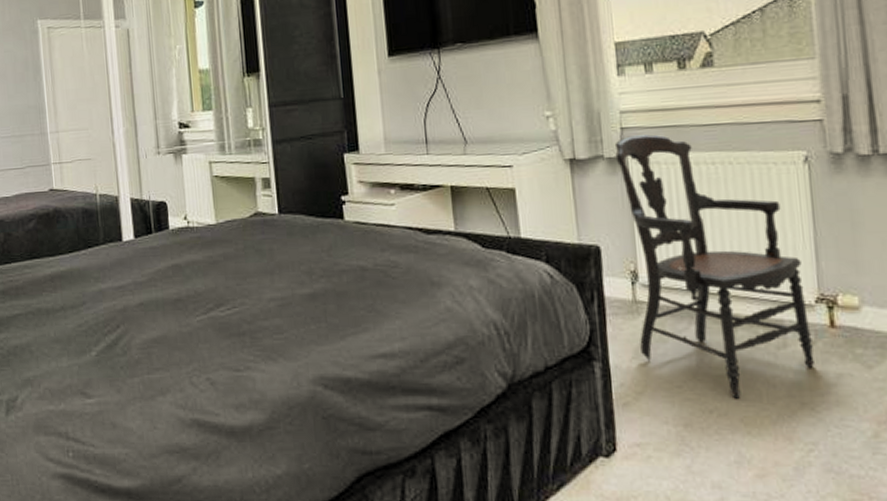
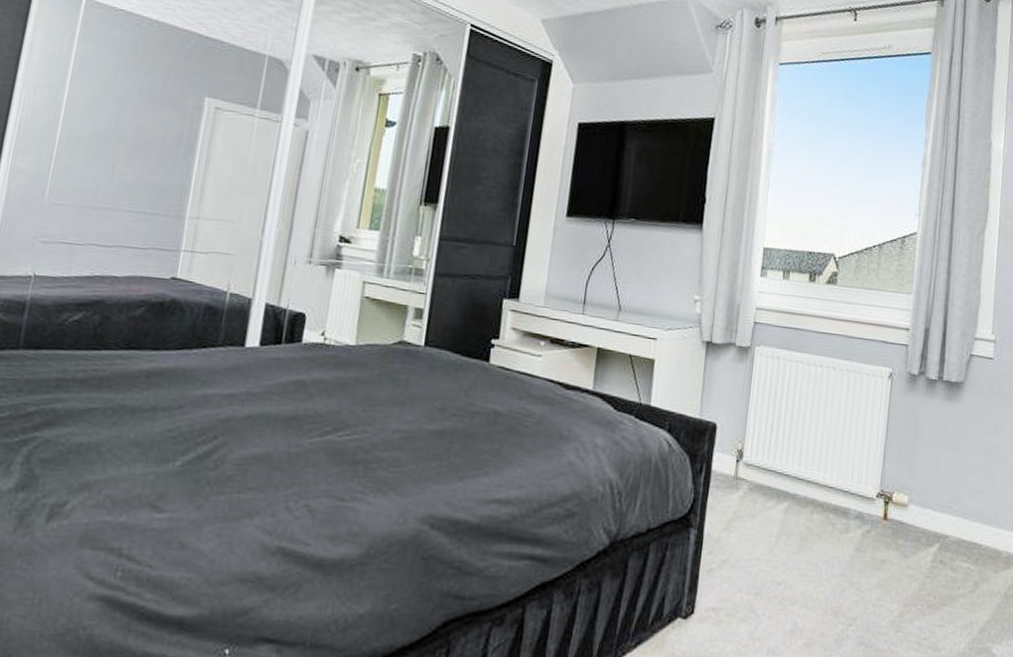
armchair: present [614,134,815,399] -> none [732,330,872,574]

